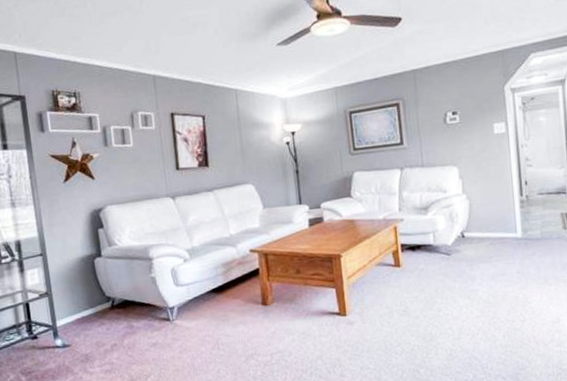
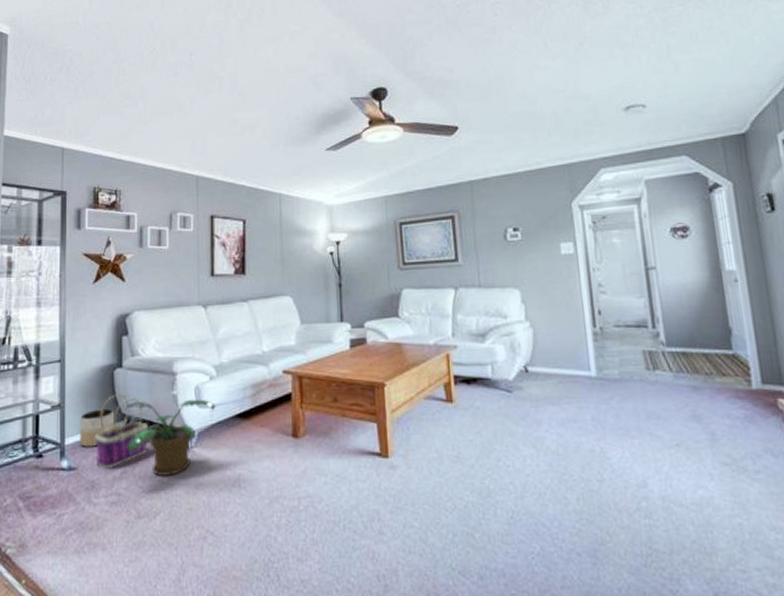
planter: none [68,293,100,327] -> present [80,408,114,447]
basket: none [84,280,133,343] -> present [95,394,148,468]
potted plant: none [109,279,192,346] -> present [125,399,217,476]

